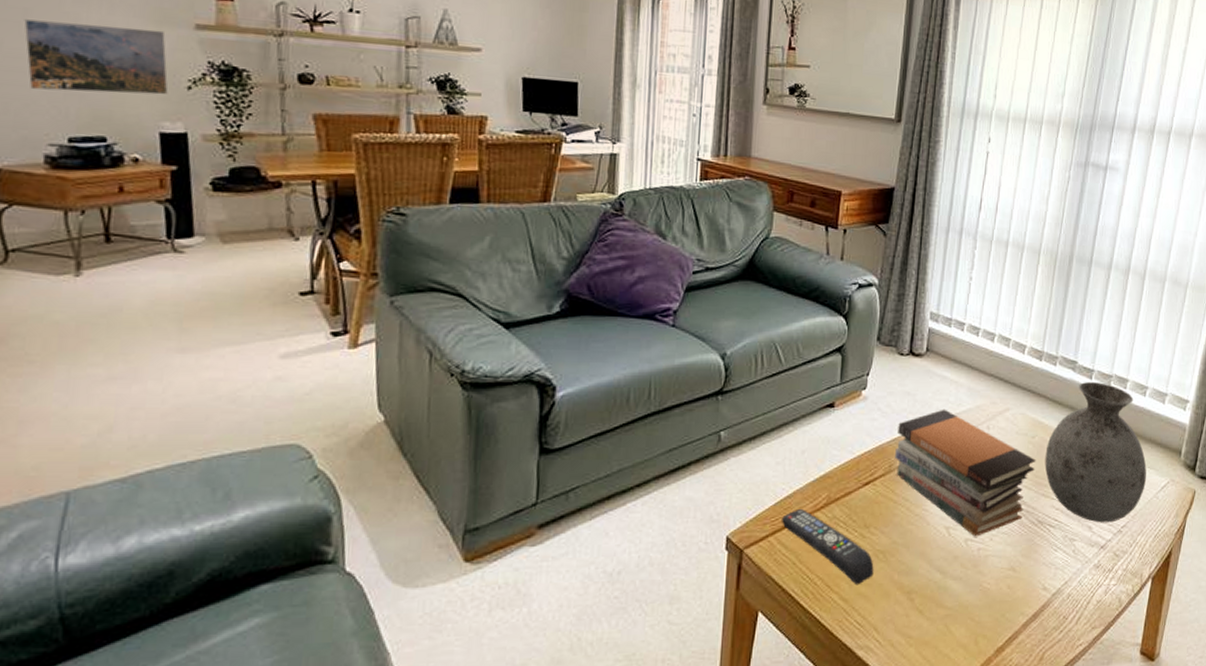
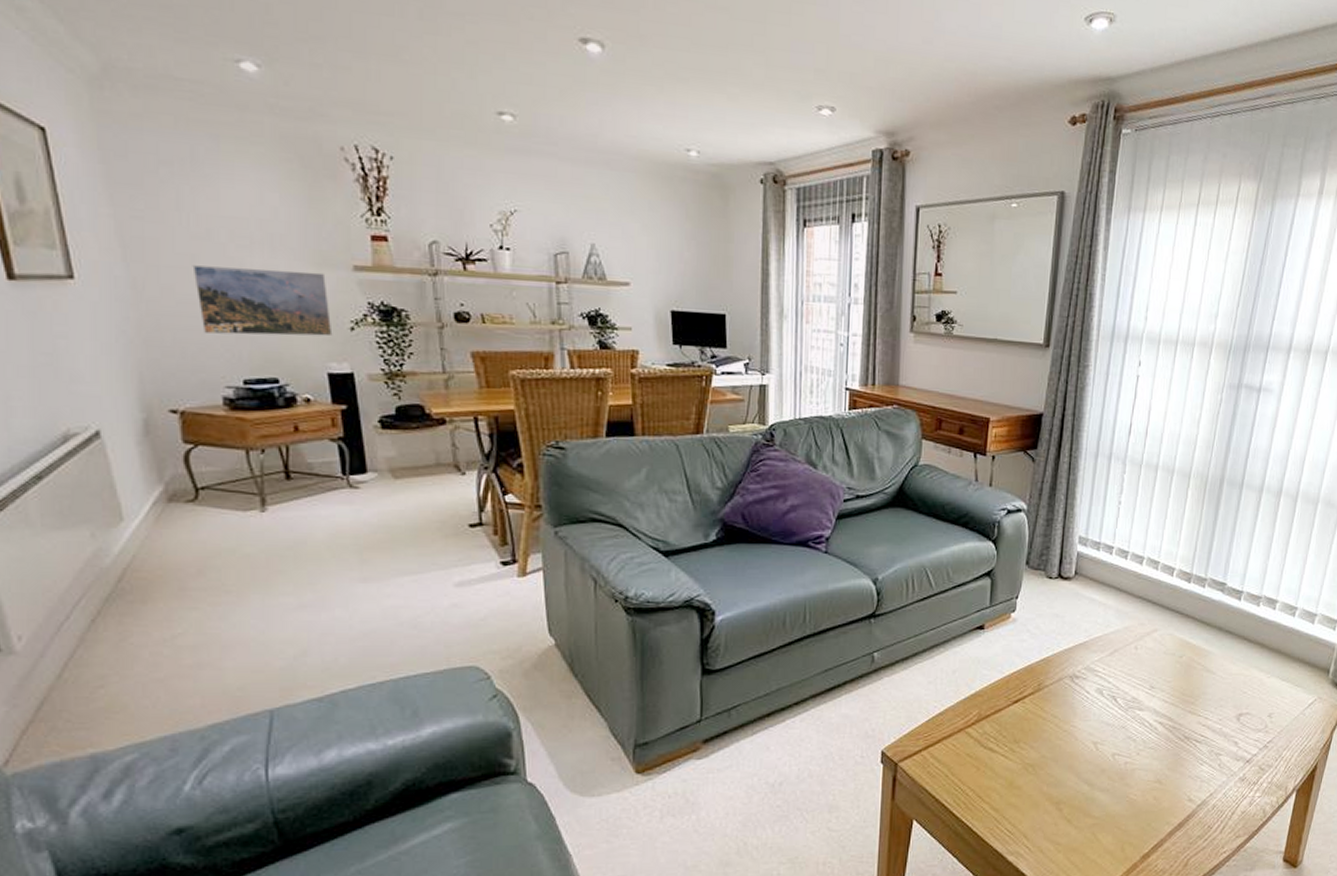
remote control: present [781,508,874,586] -> none [933,724,1024,796]
book stack: present [895,409,1036,537] -> none [1044,630,1184,752]
vase: present [1044,381,1147,523] -> none [1192,602,1294,739]

